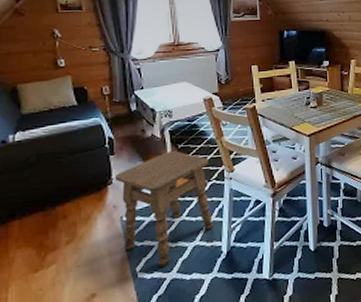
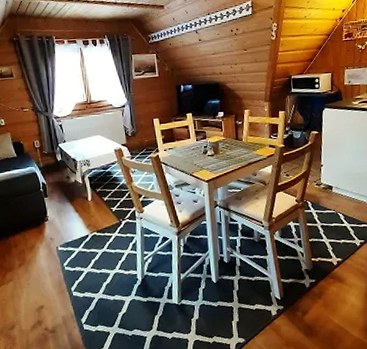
side table: present [115,150,213,267] -> none [50,194,129,288]

